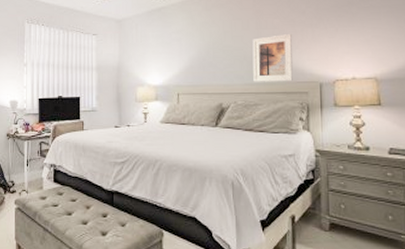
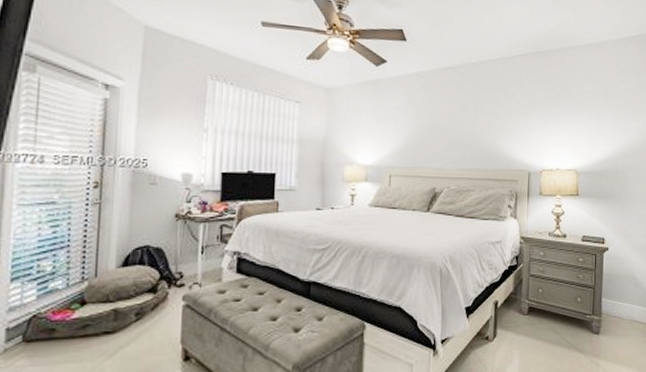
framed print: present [252,34,293,82] -> none [467,121,507,169]

